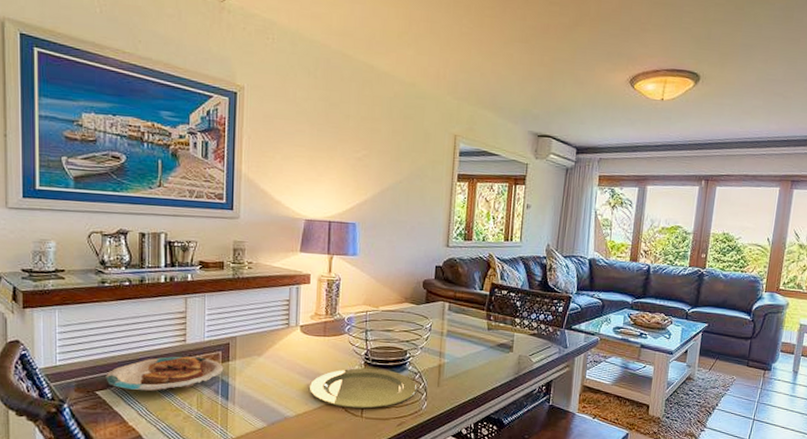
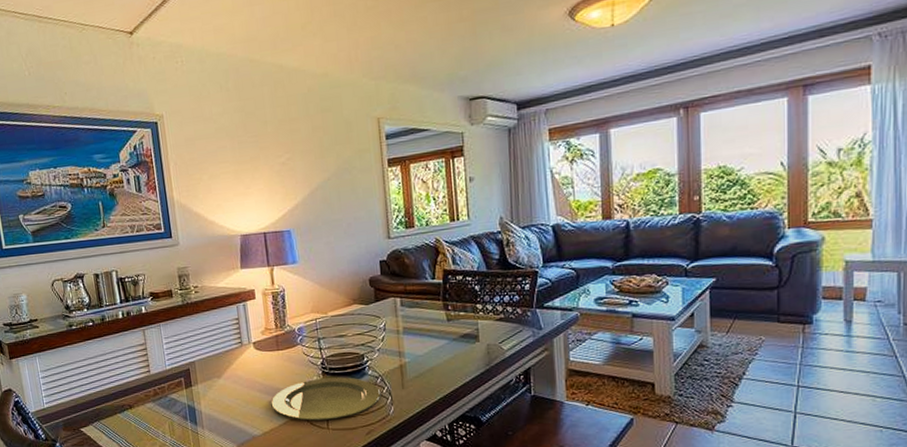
plate: present [106,356,224,392] -> none [86,385,189,424]

